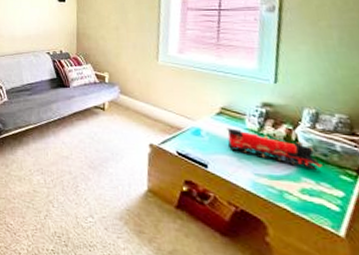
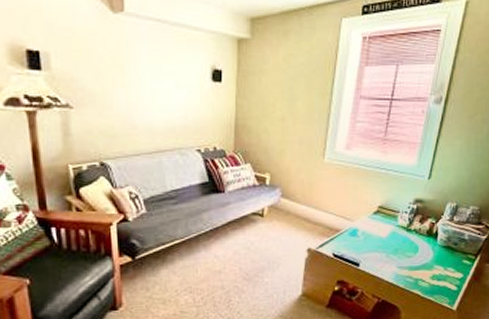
toy train: present [227,128,324,171] -> none [380,226,453,259]

